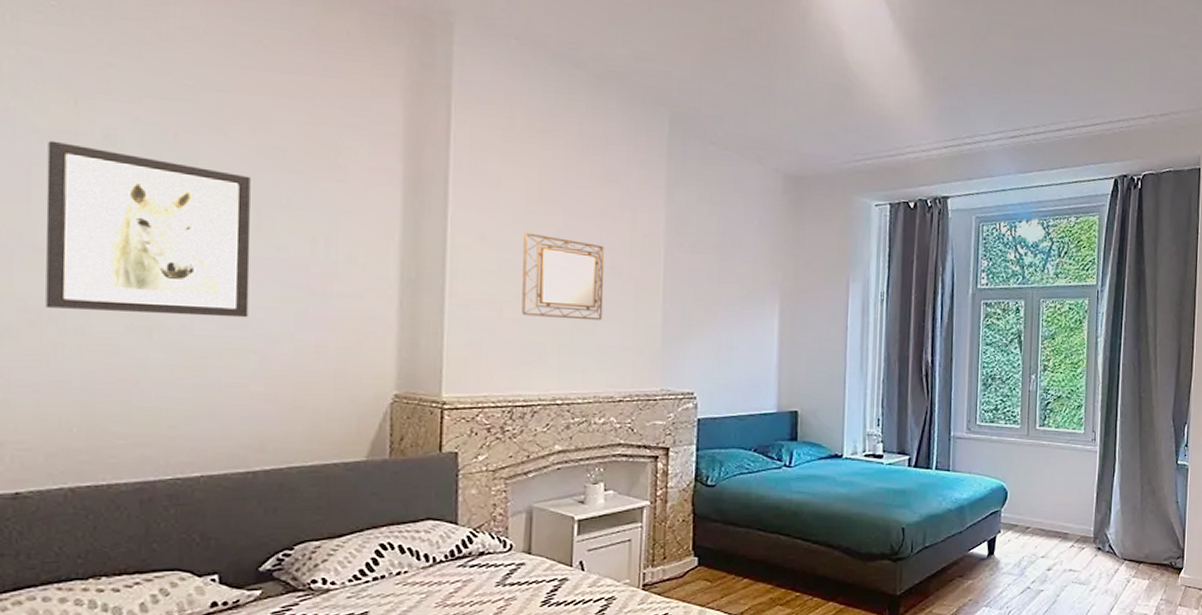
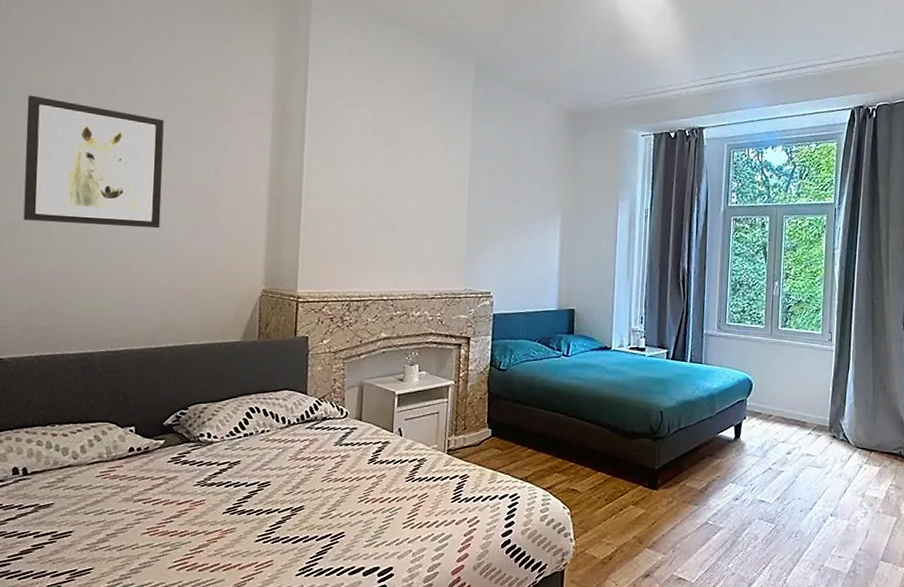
home mirror: present [522,233,605,321] -> none [358,161,422,232]

